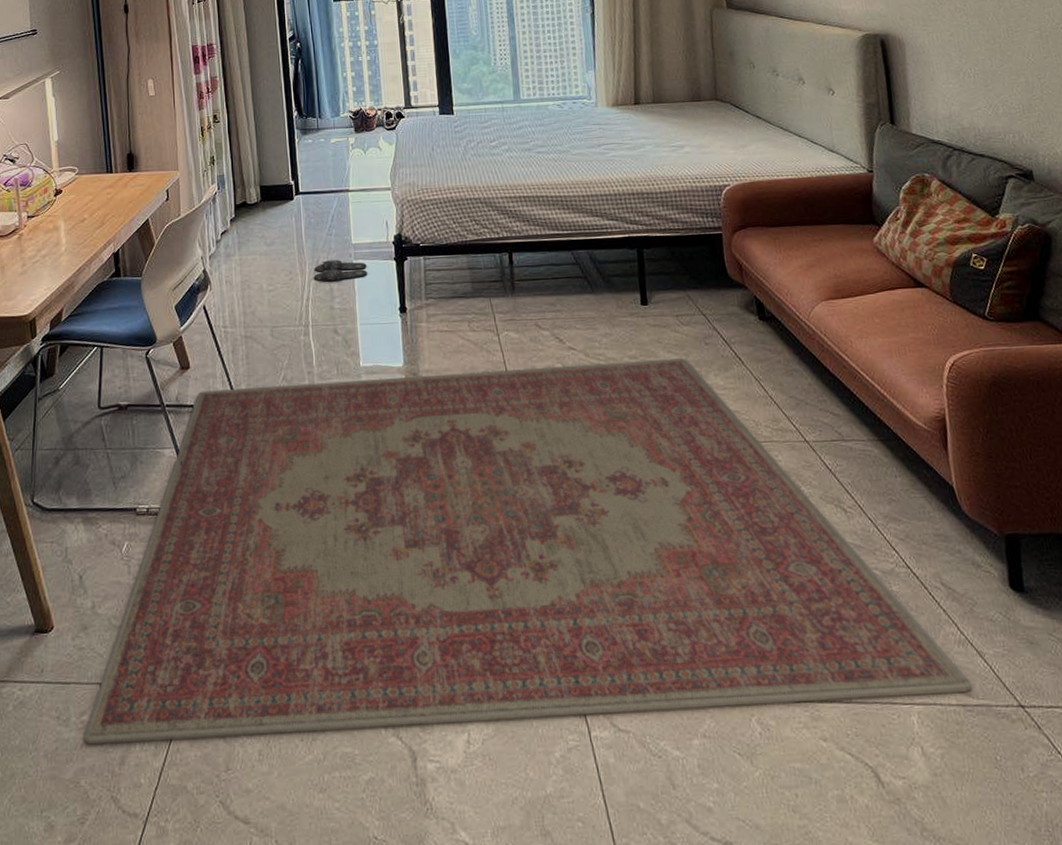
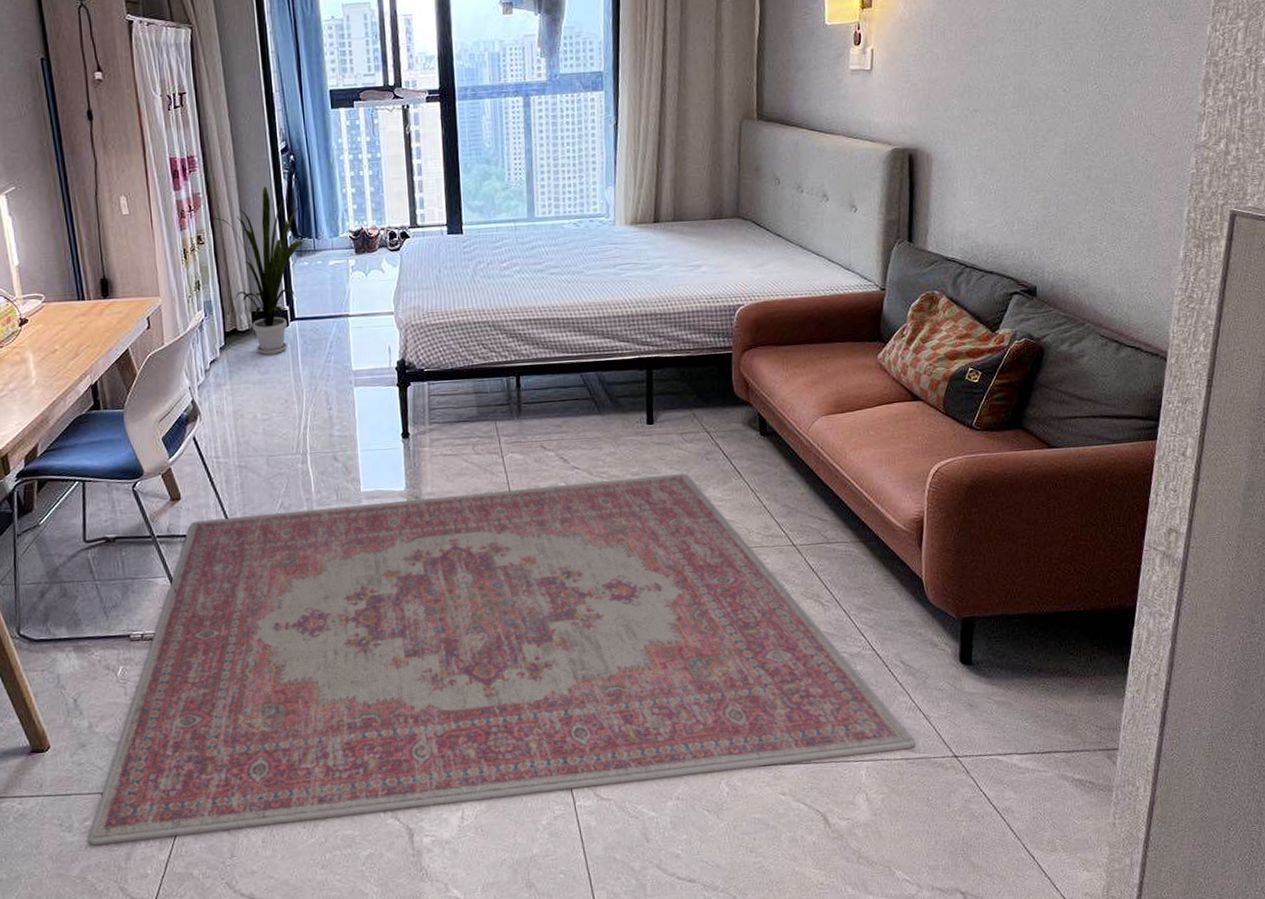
house plant: none [227,71,308,228] -> present [213,187,303,355]
slippers: present [313,260,367,282] -> none [311,387,369,410]

